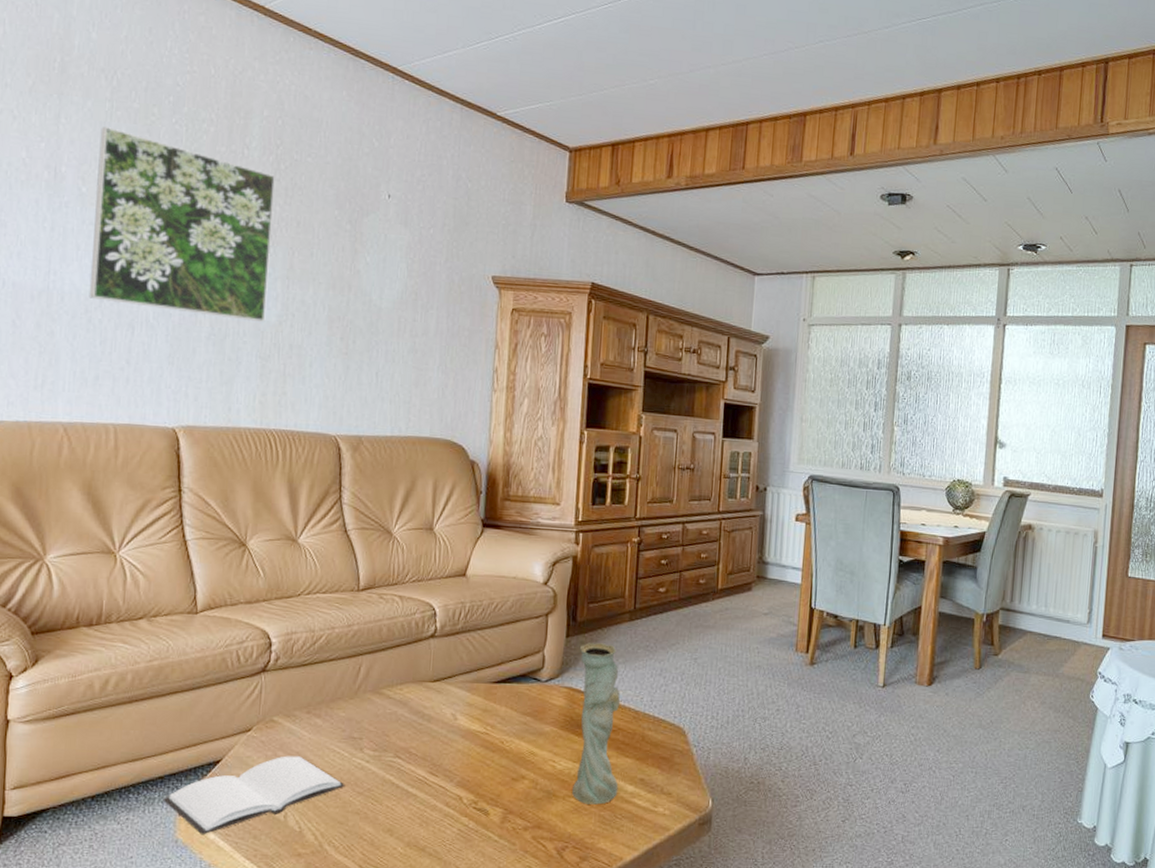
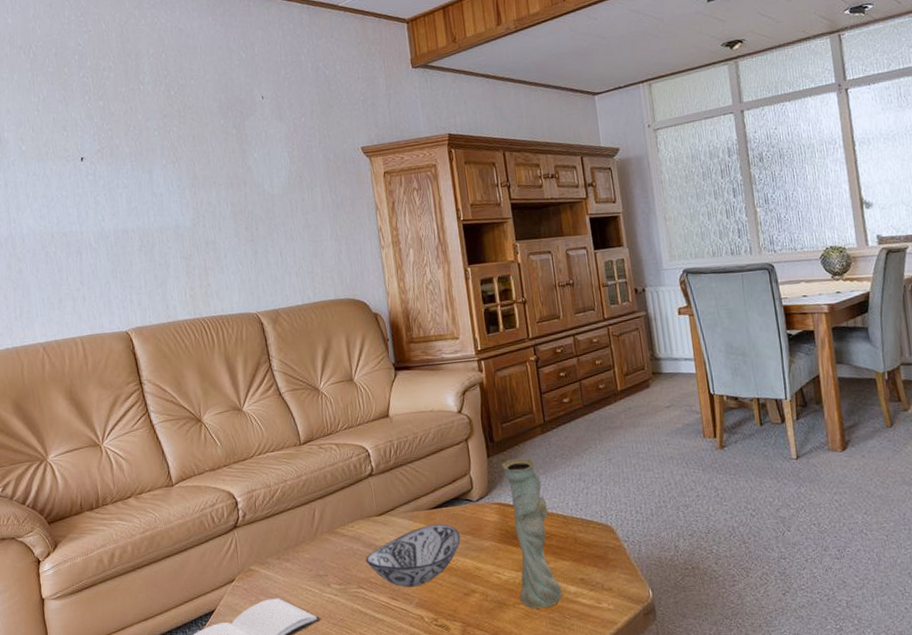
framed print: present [89,126,275,322] -> none [28,92,182,236]
decorative bowl: none [409,699,521,764] -> present [365,523,461,588]

